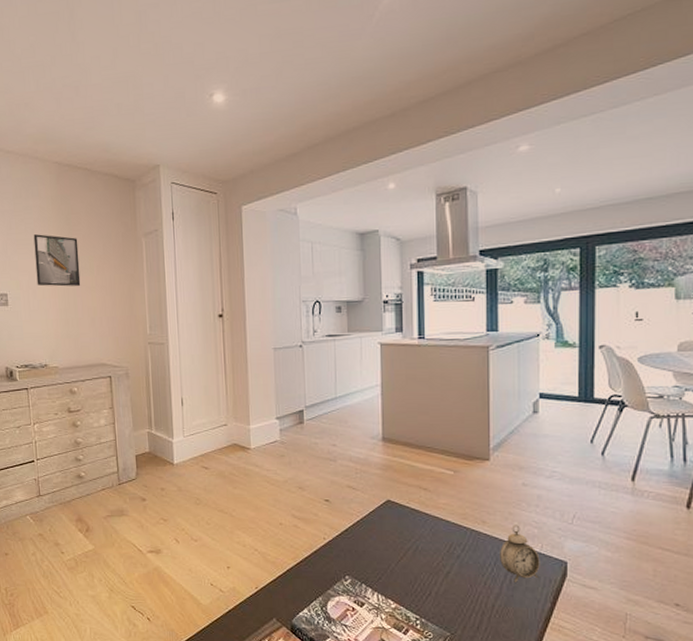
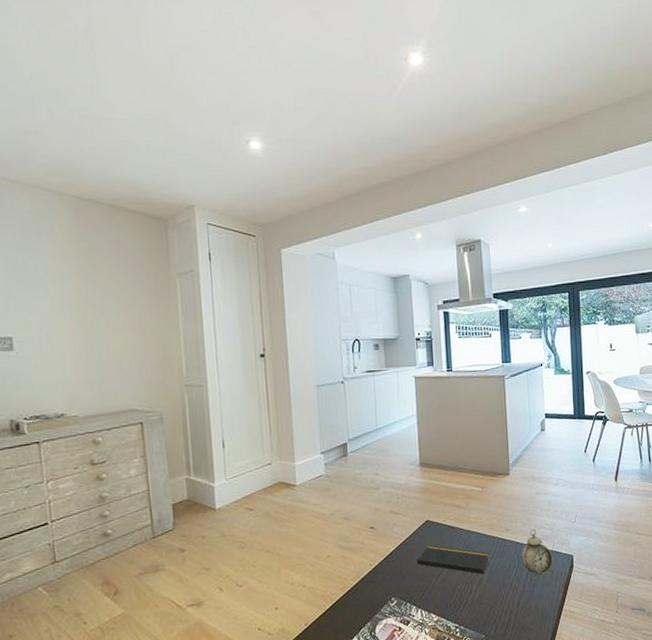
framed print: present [33,234,81,287] -> none [46,272,105,329]
notepad: none [375,526,459,571] -> present [417,545,489,578]

